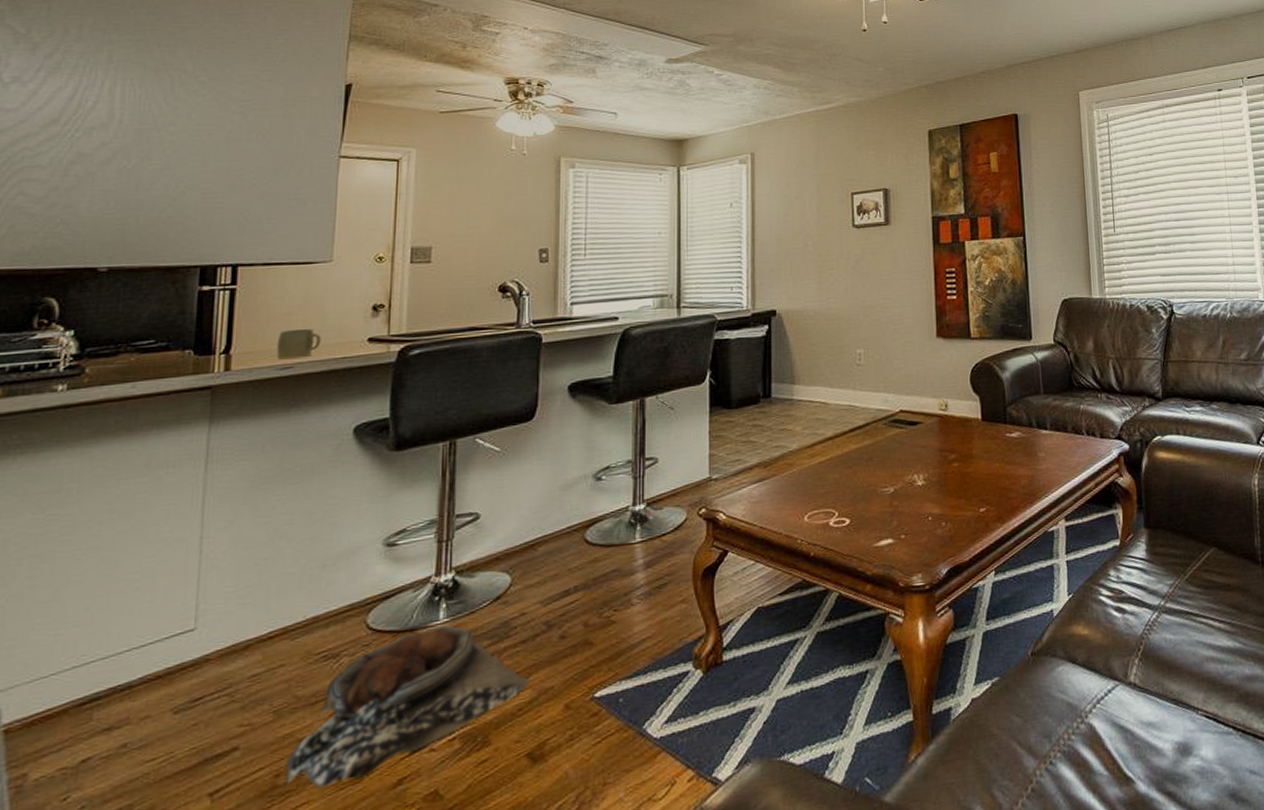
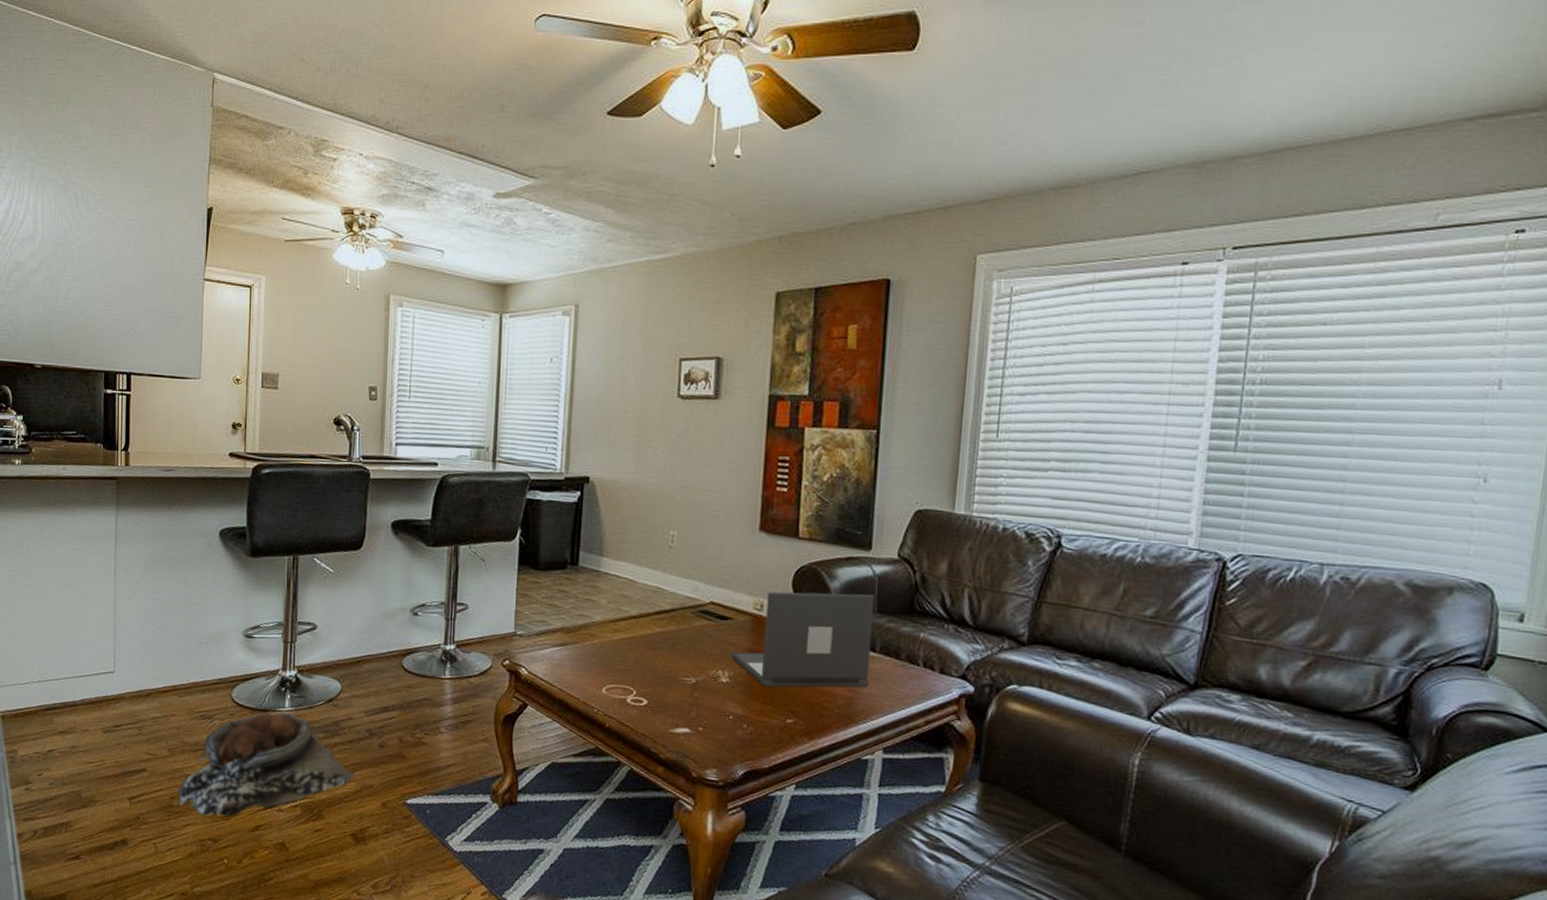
mug: present [276,328,322,360] -> none [161,436,194,463]
laptop: none [923,378,1045,482] -> present [730,591,875,688]

